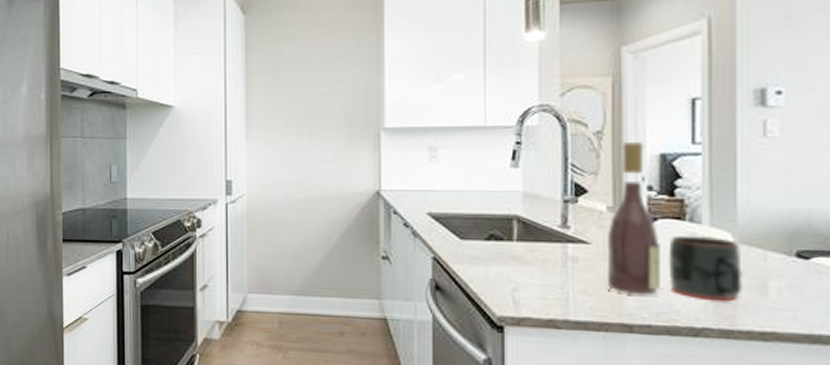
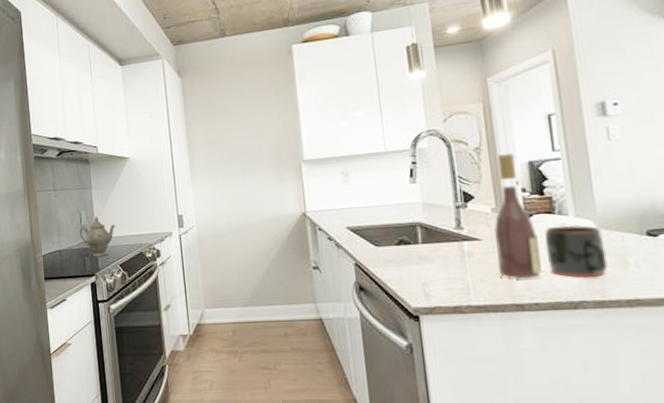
teapot: none [107,172,152,222] -> present [79,216,116,258]

